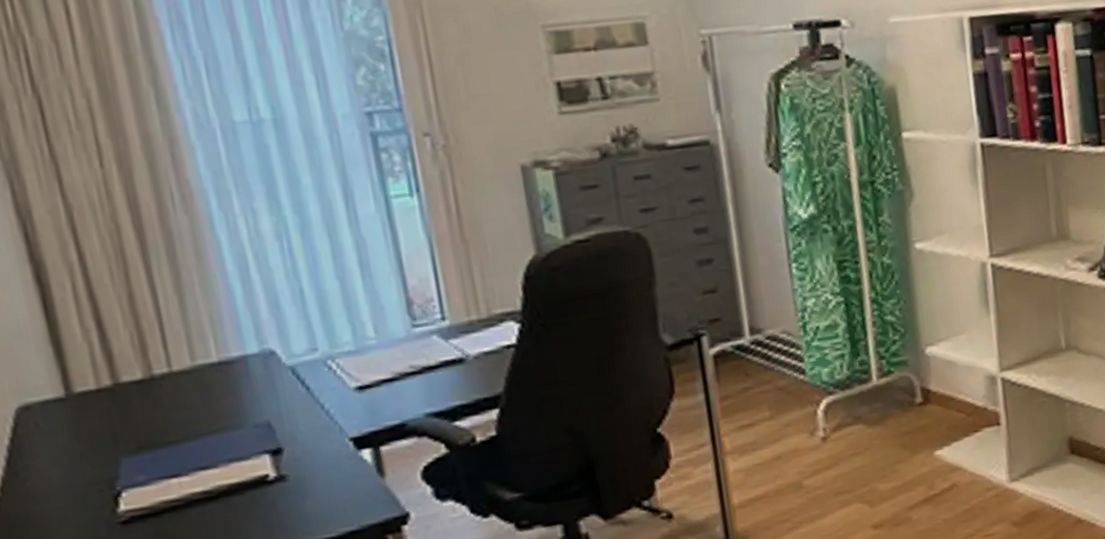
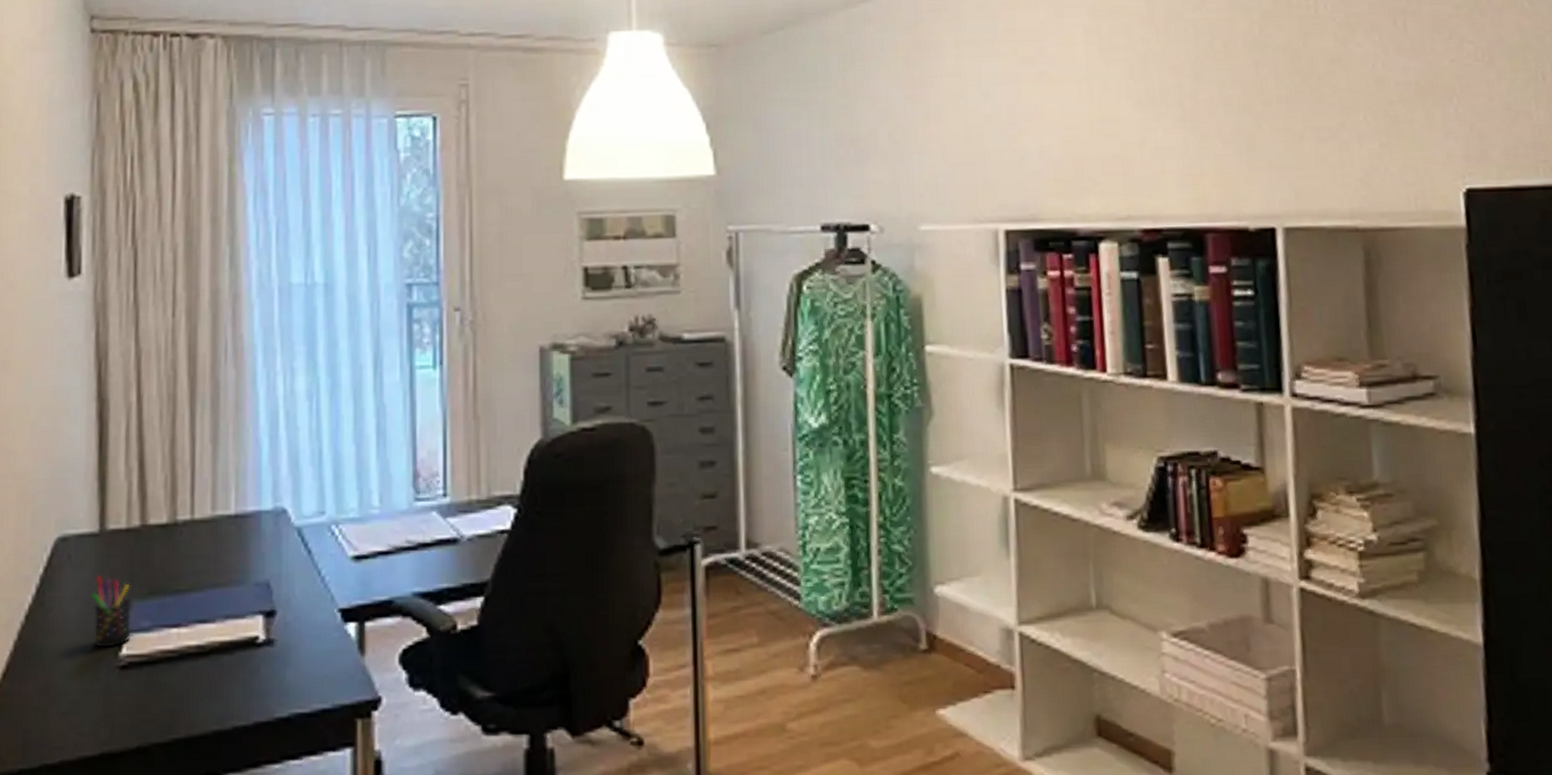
pen holder: none [71,439,128,508] -> present [91,576,132,648]

